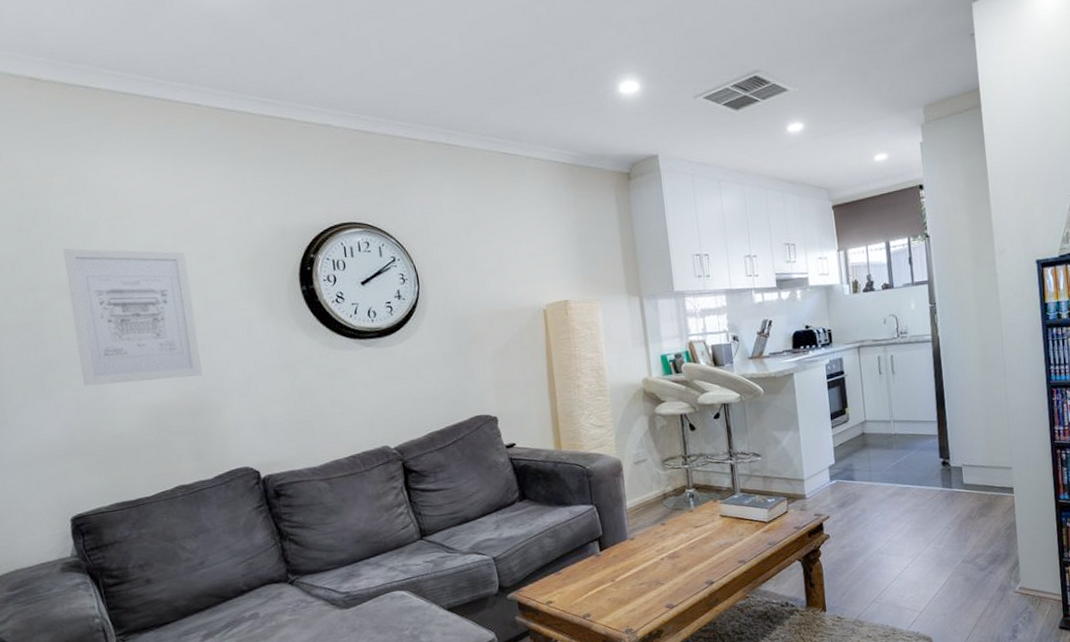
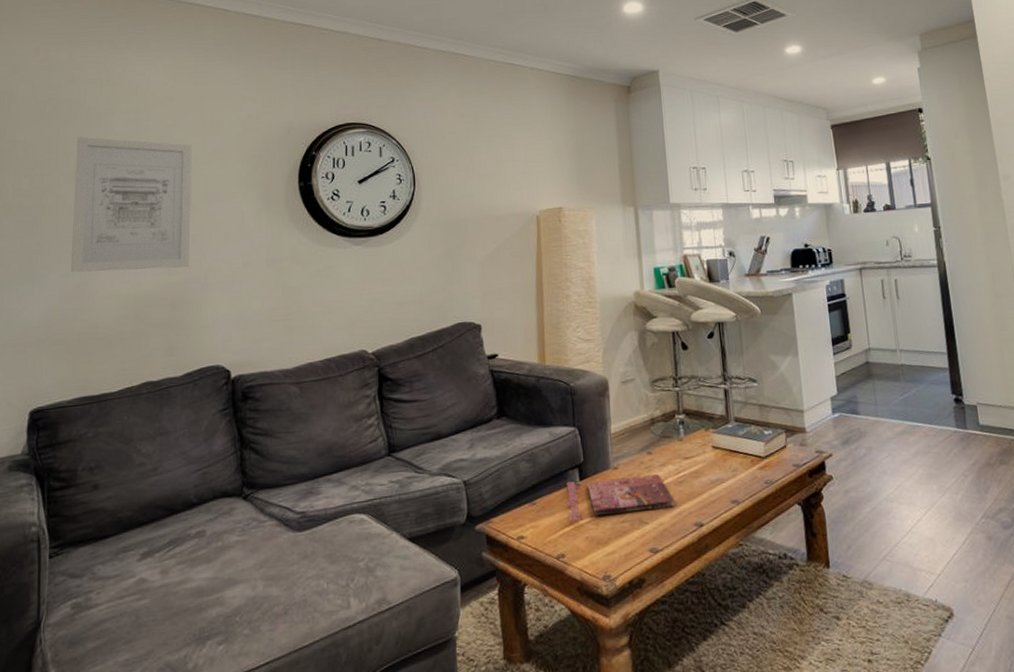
cover: none [588,542,687,587] -> present [566,474,674,522]

